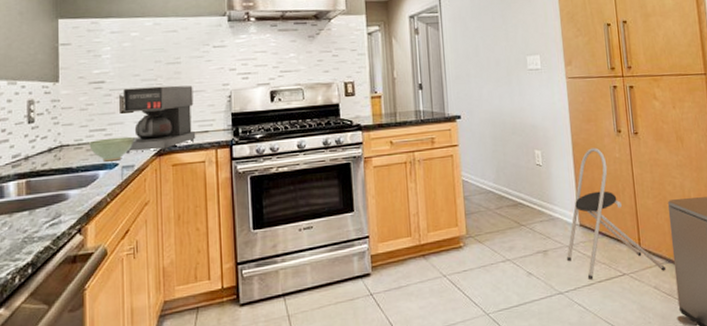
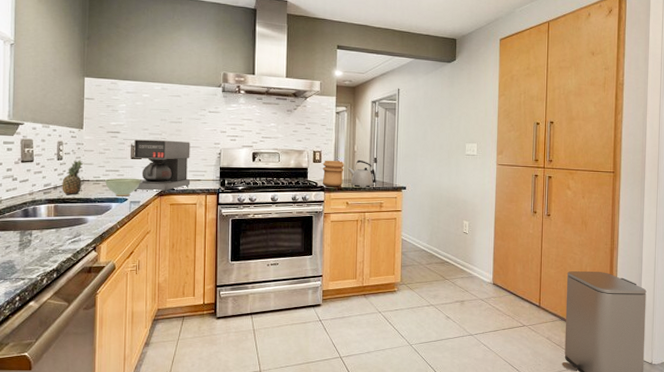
fruit: none [35,121,62,167] -> present [62,160,84,195]
jar: none [357,91,384,126] -> present [322,160,344,188]
kettle: none [387,87,424,122] -> present [347,159,376,188]
step stool: present [567,147,667,281] -> none [479,223,559,328]

